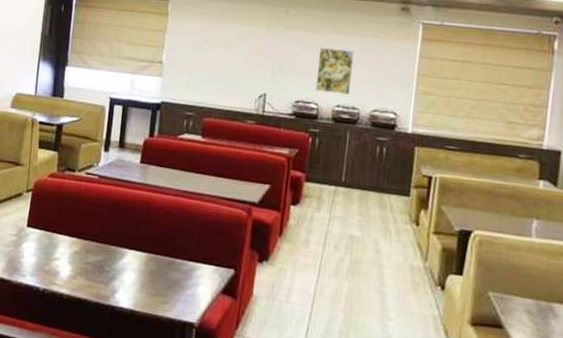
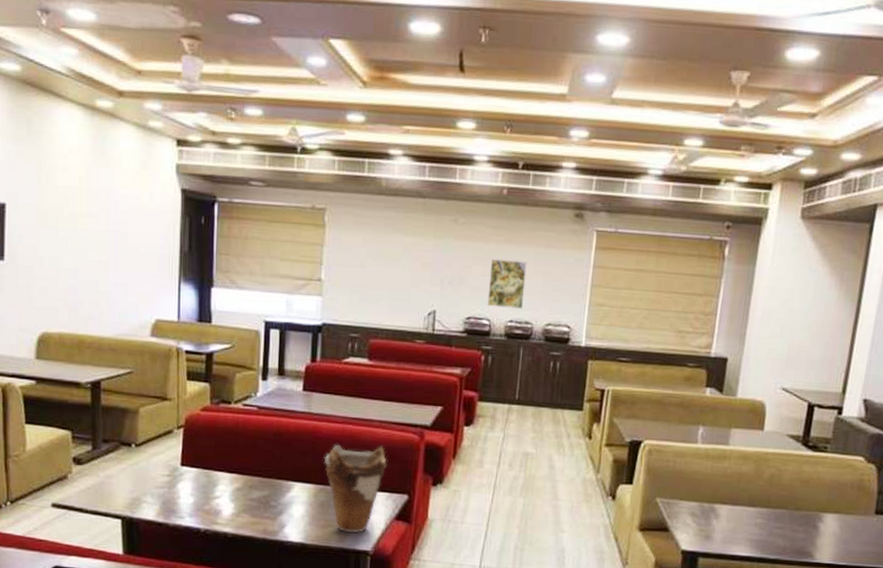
vase: none [156,215,216,304] -> present [324,444,387,533]

